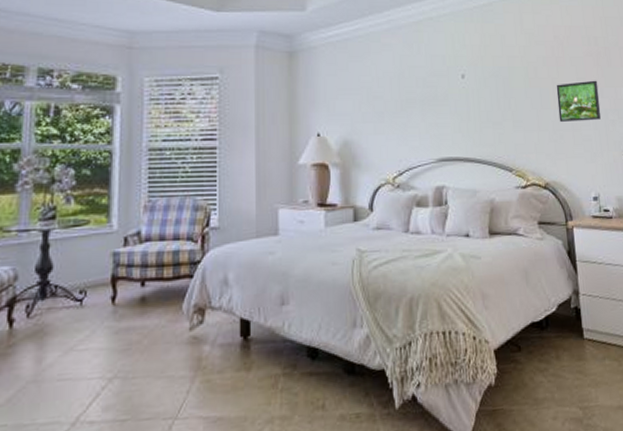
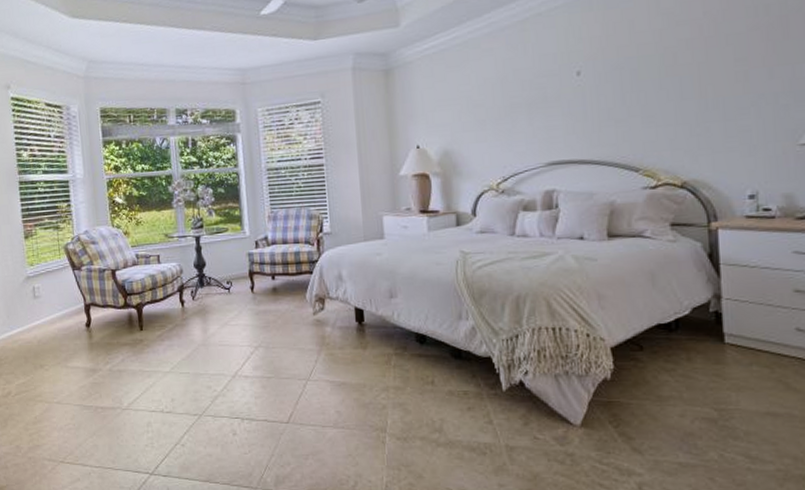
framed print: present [556,80,602,122] -> none [703,58,768,113]

